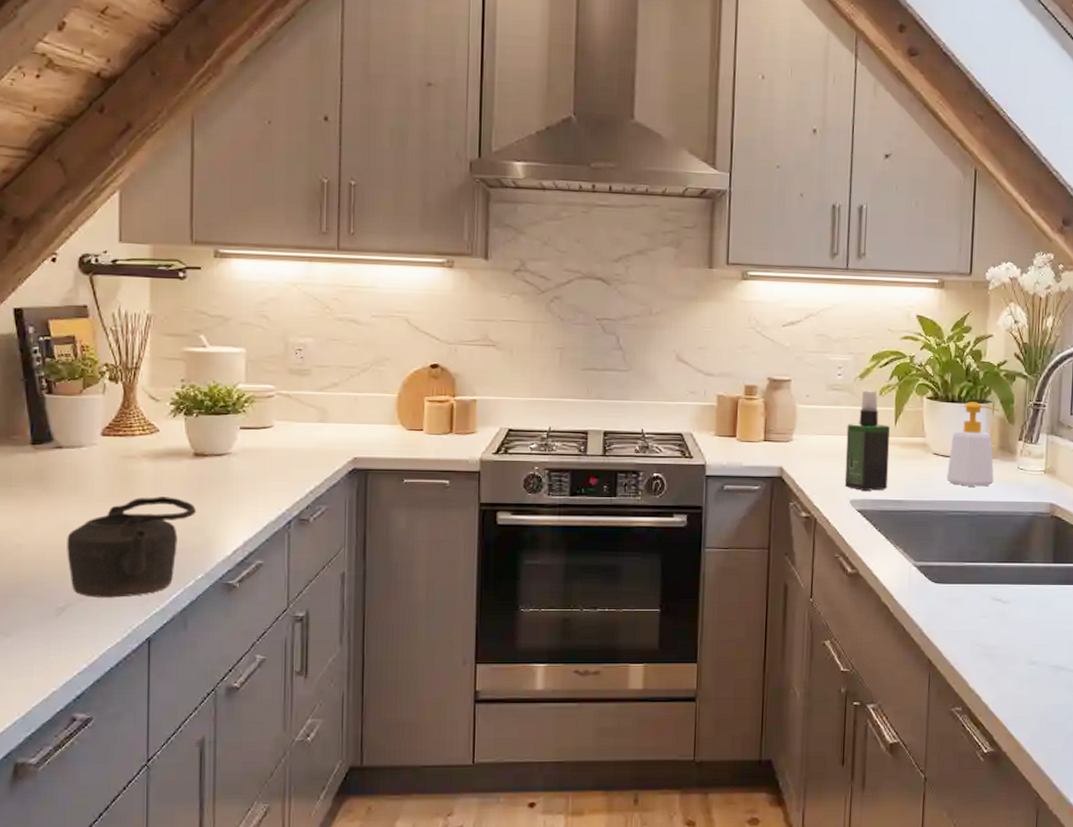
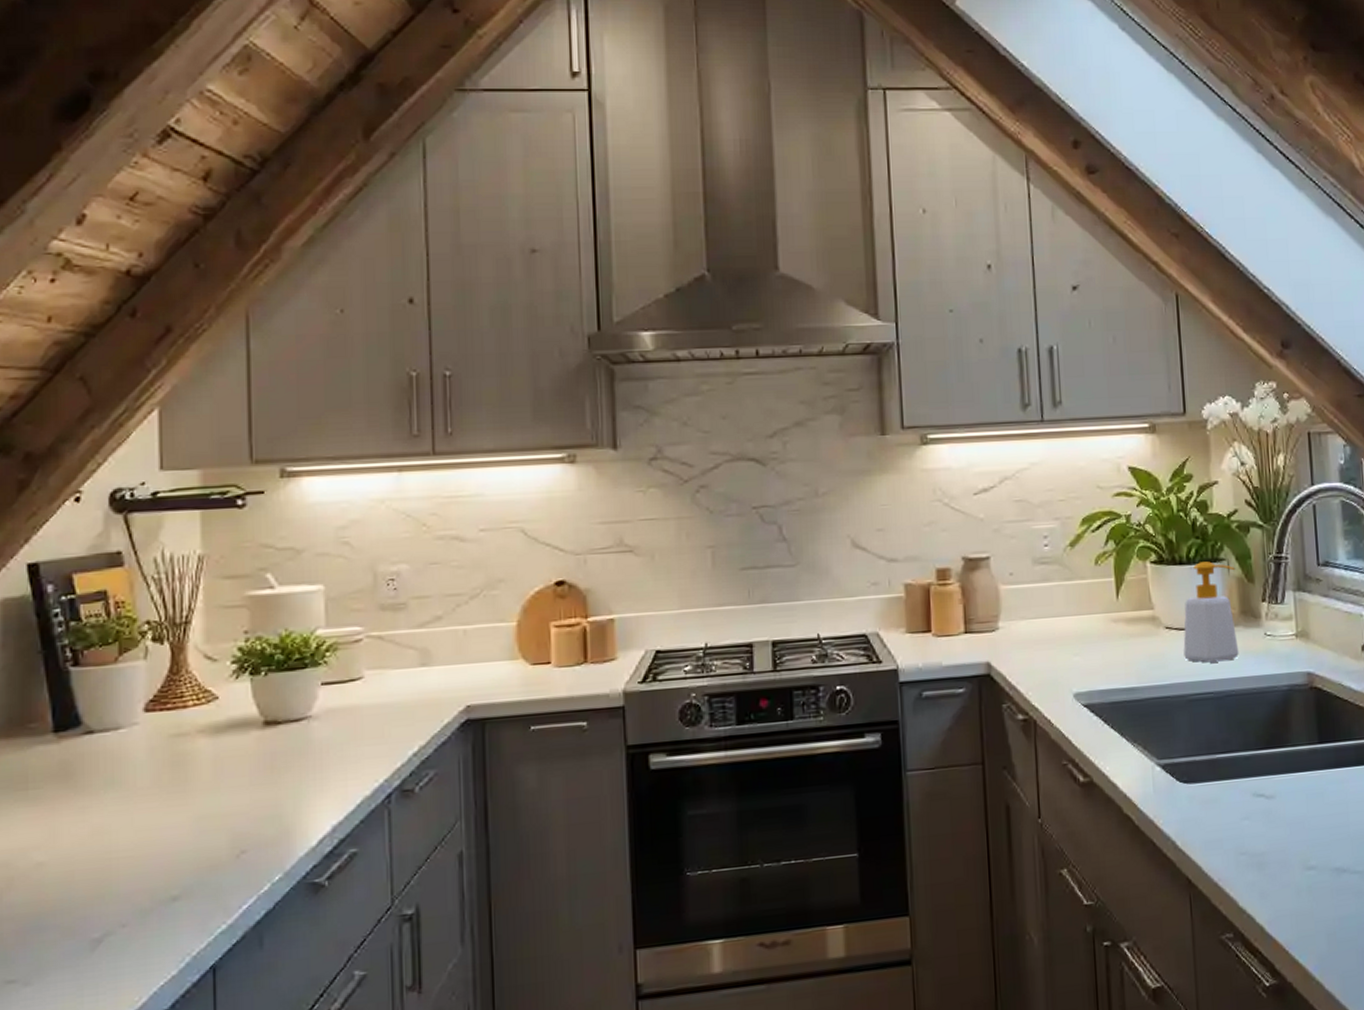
teapot: present [67,497,196,598] -> none [103,780,269,921]
spray bottle: present [844,390,891,491] -> none [1061,560,1117,681]

